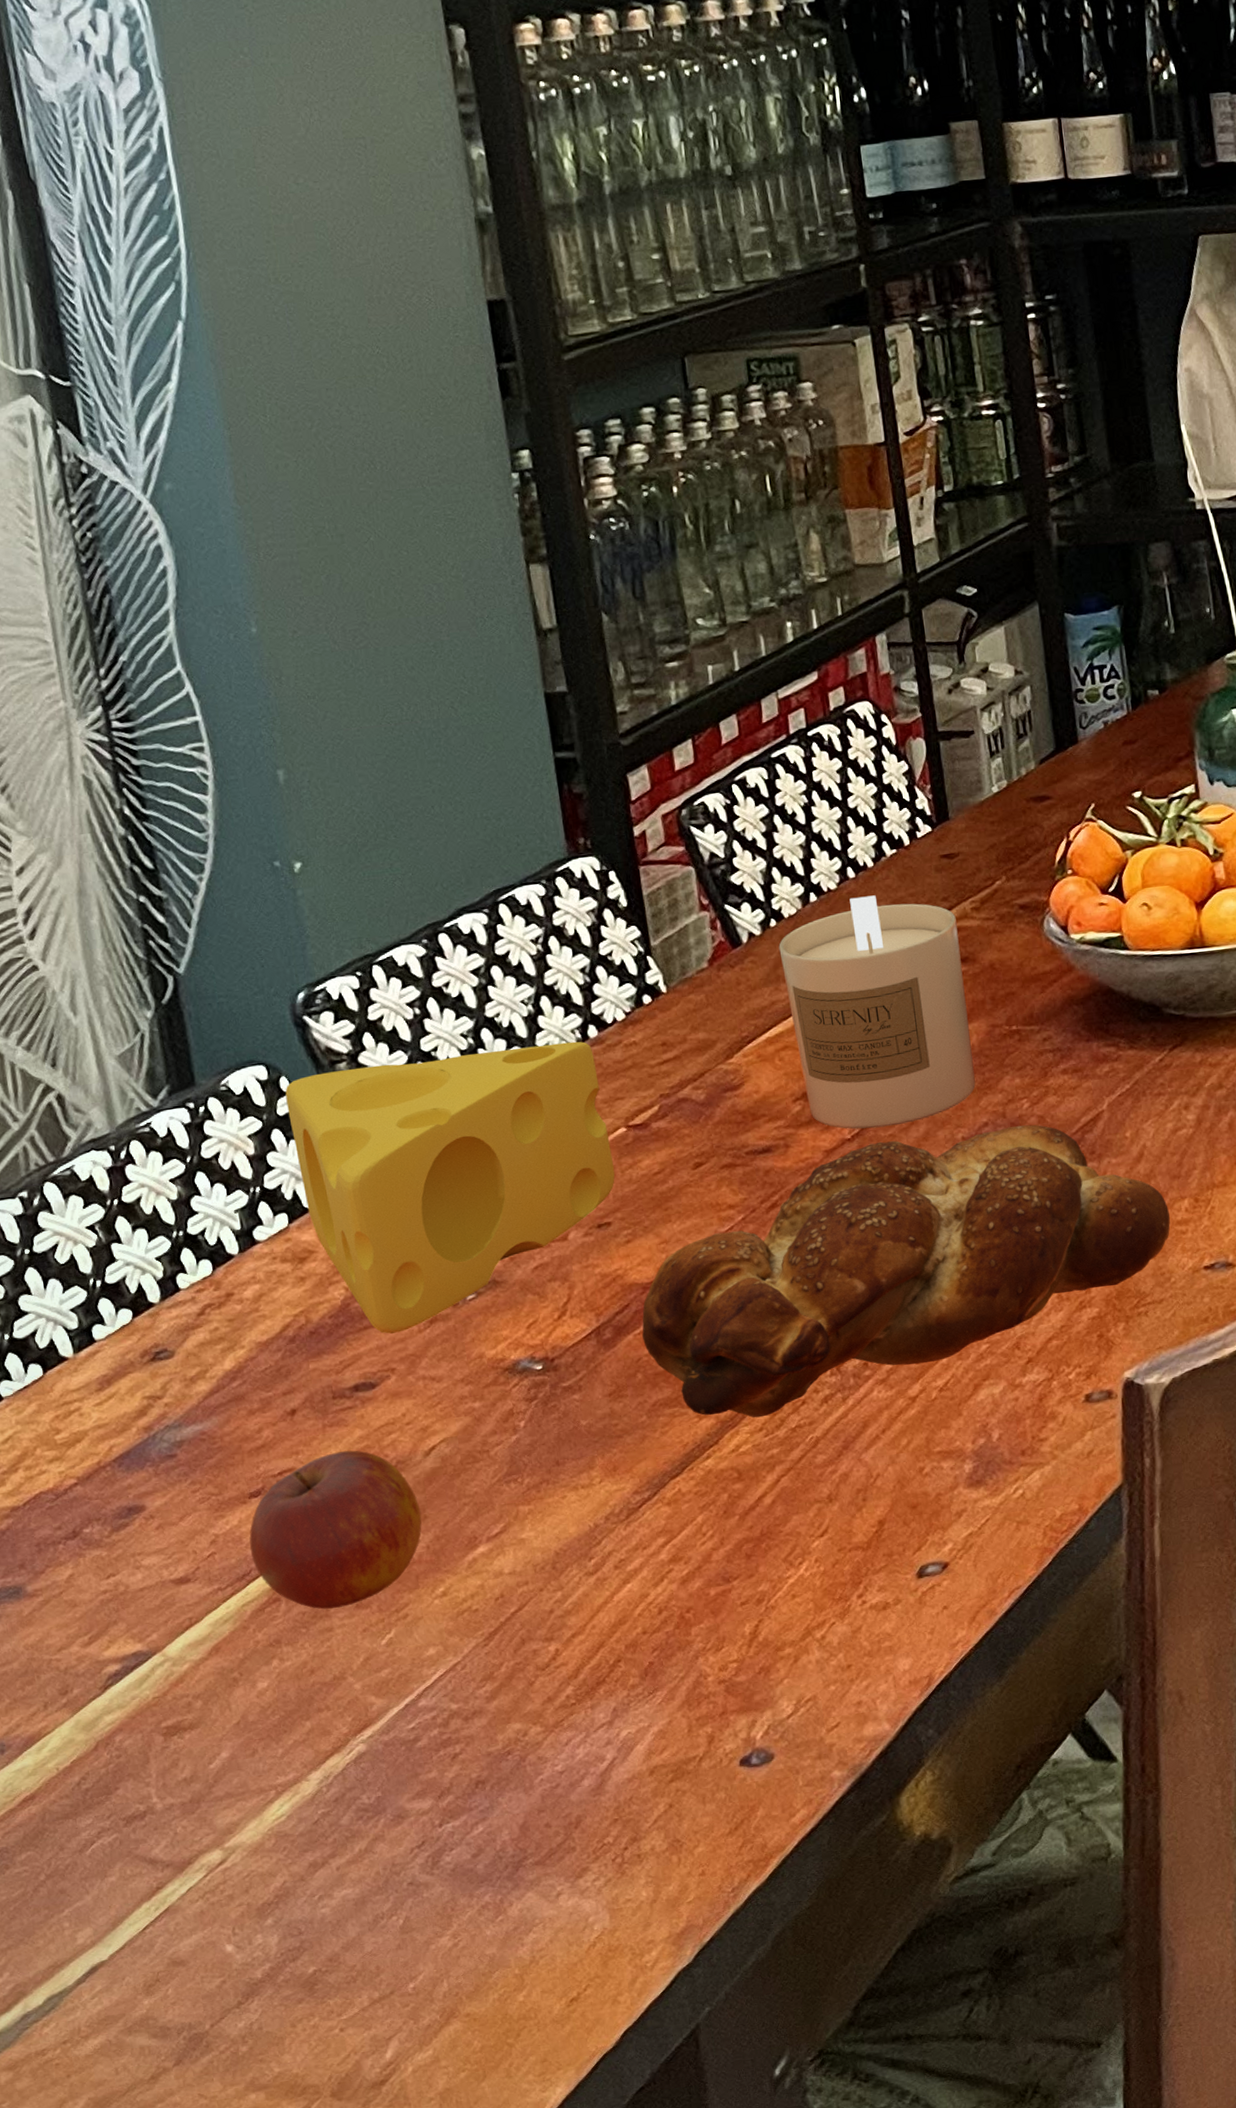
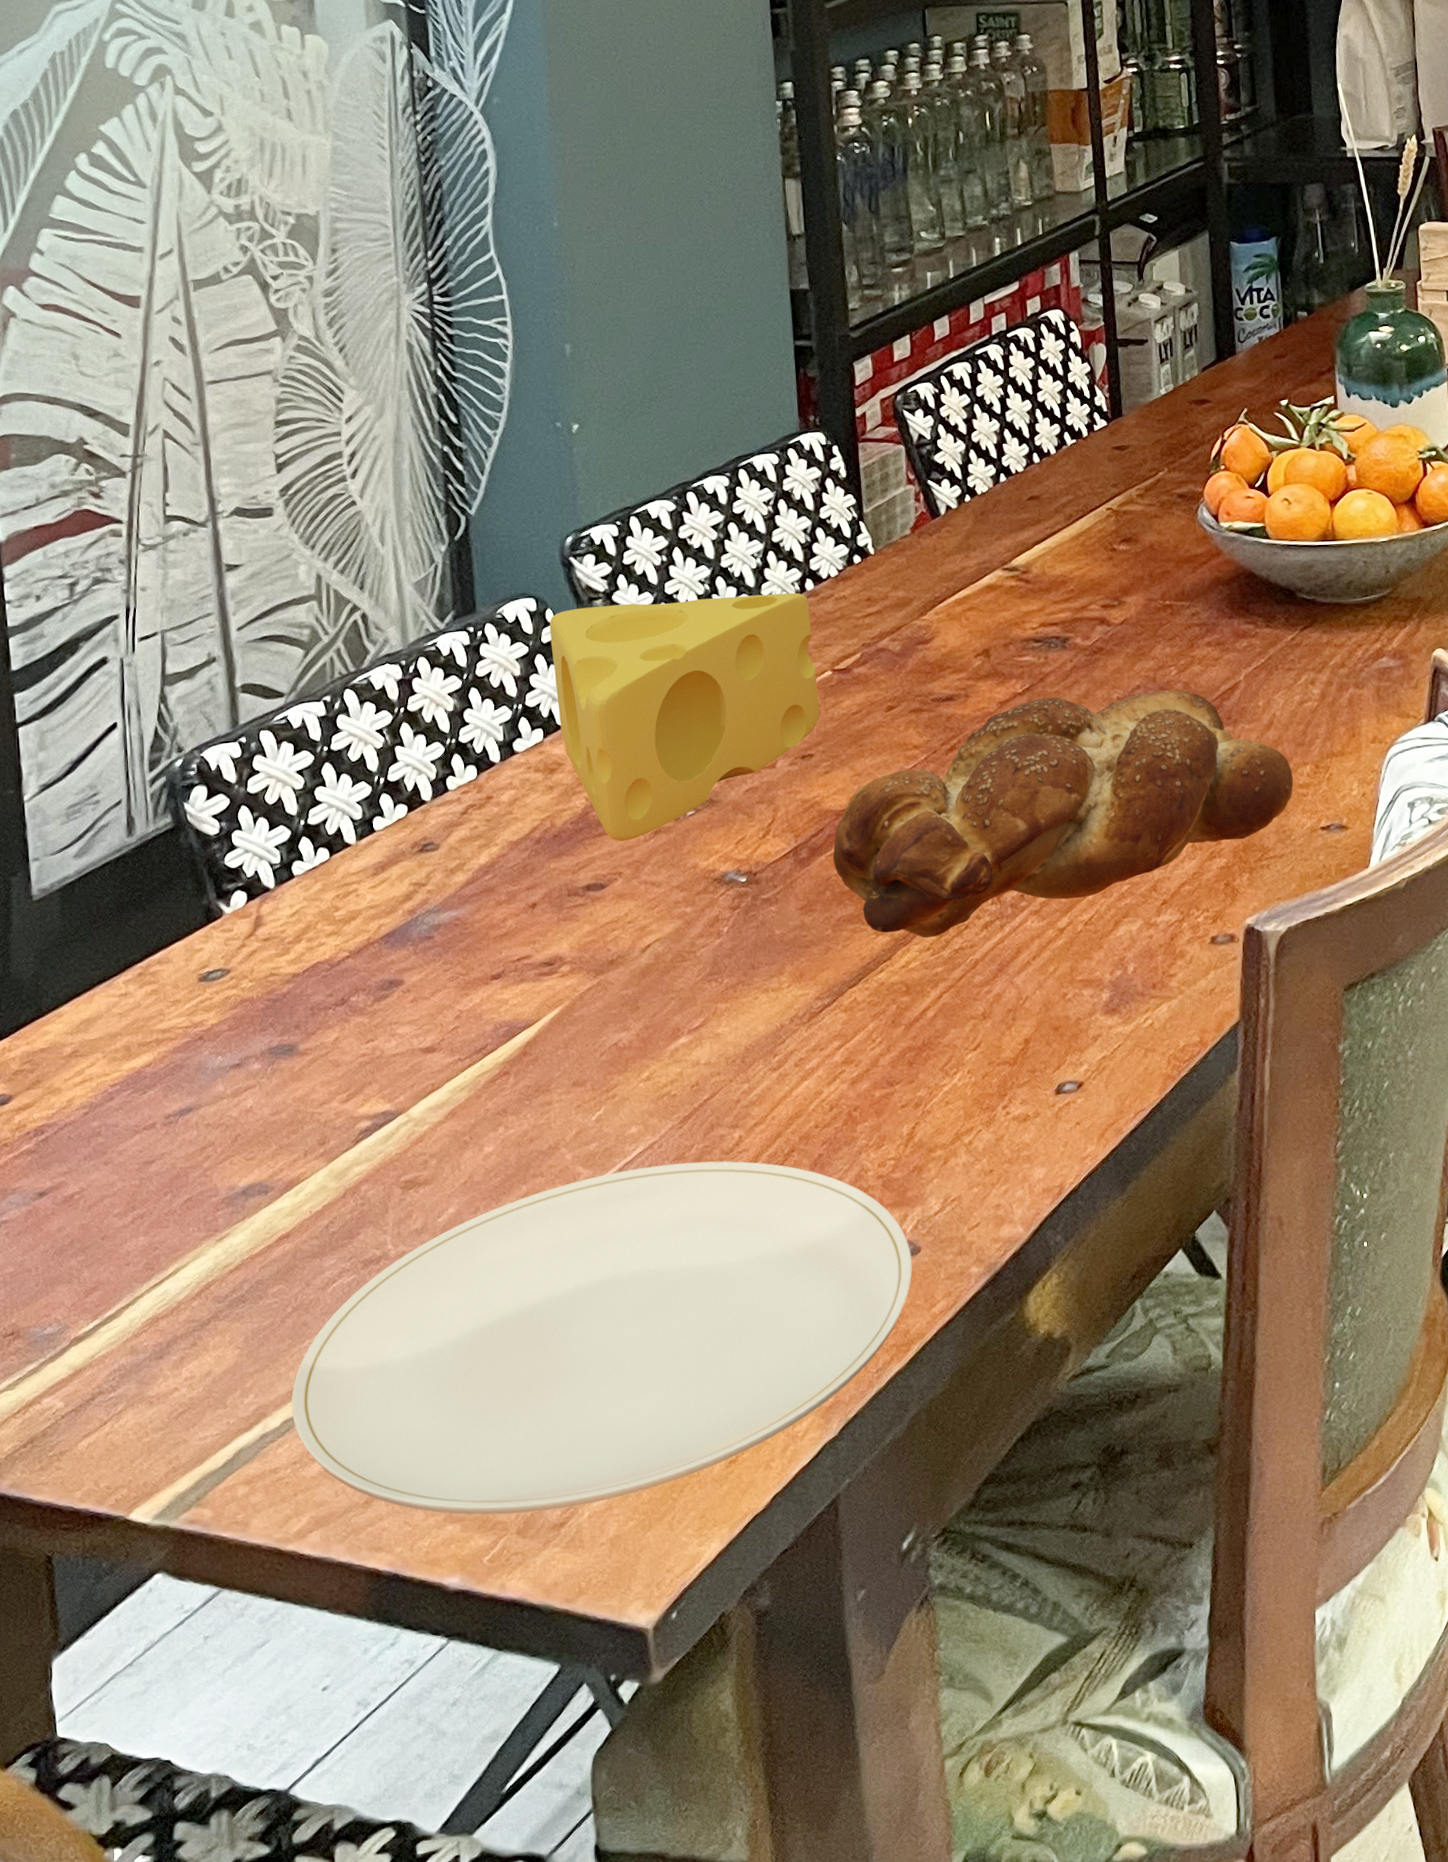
plate: none [54,1676,766,2082] -> present [291,1160,912,1515]
apple: present [249,1450,422,1609] -> none [488,942,635,1085]
candle: present [778,895,976,1129] -> none [971,479,1132,685]

